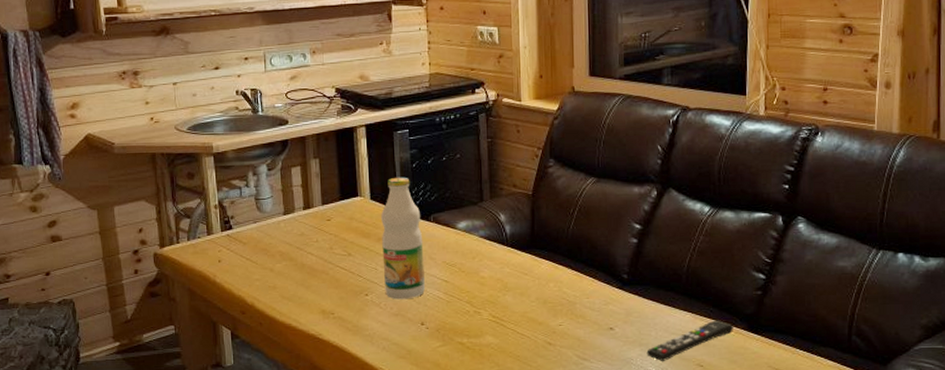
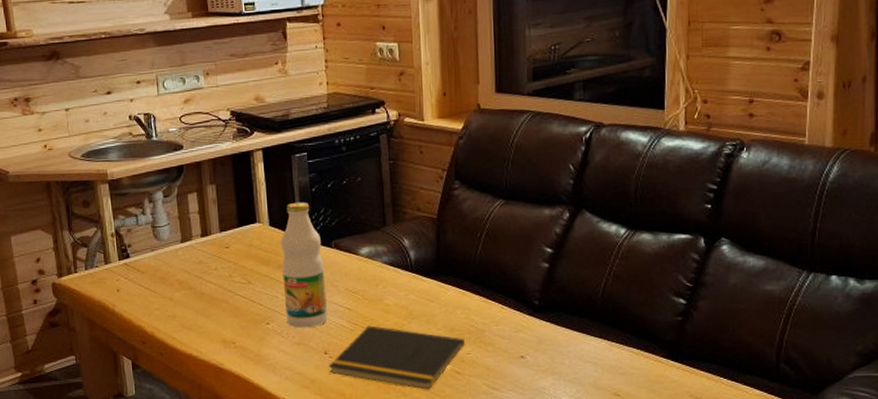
notepad: none [425,297,558,360] -> present [328,325,466,390]
remote control: present [646,320,734,361] -> none [560,347,653,390]

